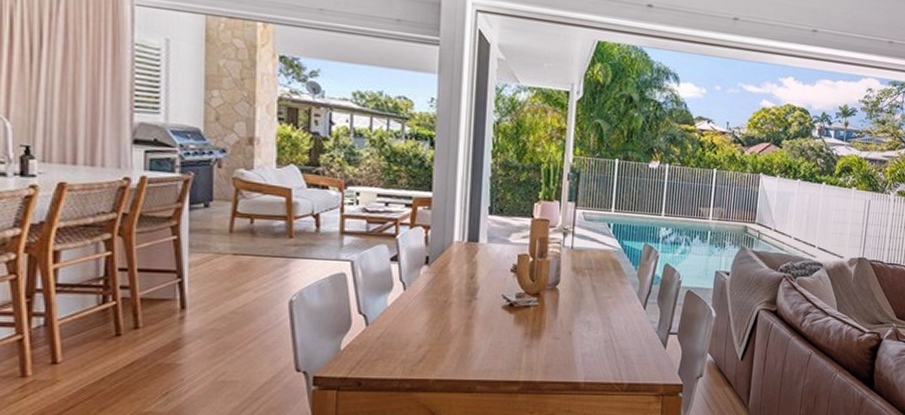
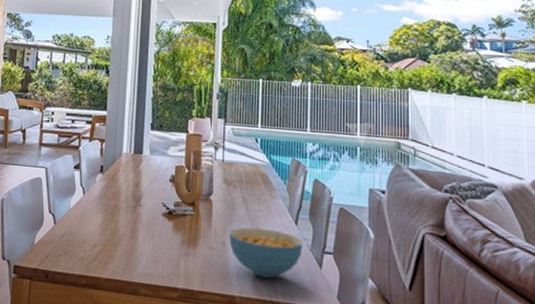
cereal bowl: none [575,314,649,362] -> present [229,227,302,279]

